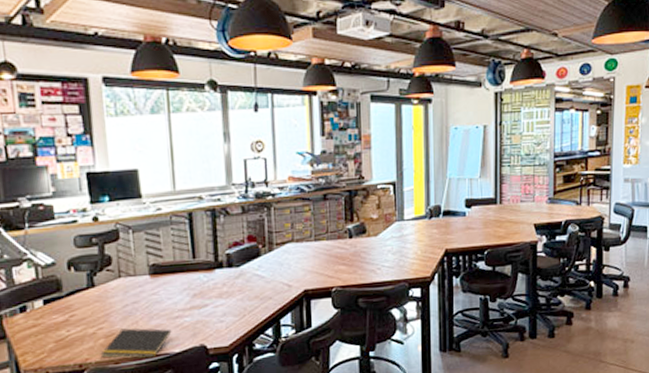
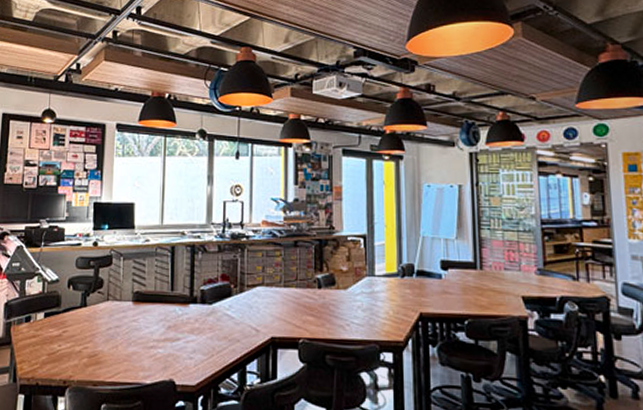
notepad: present [100,328,172,358] -> none [82,351,146,385]

